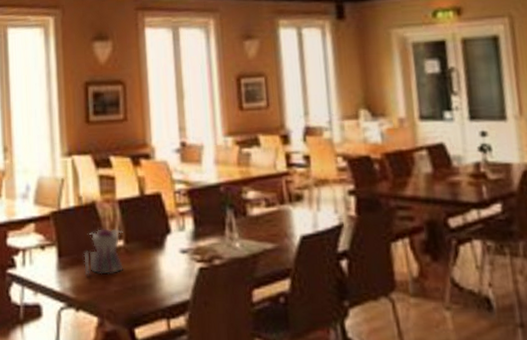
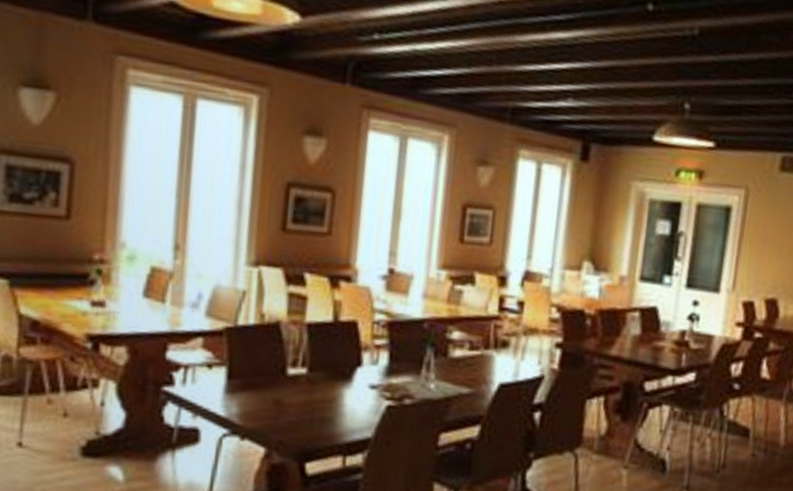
teapot: present [83,228,123,276] -> none [257,352,308,404]

